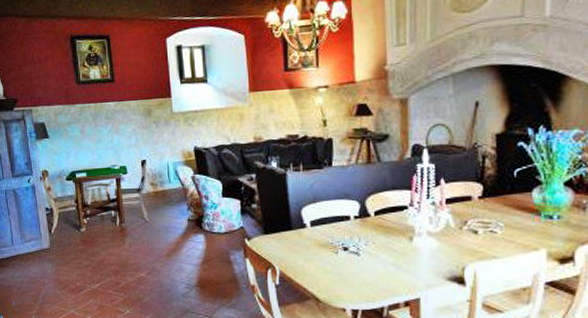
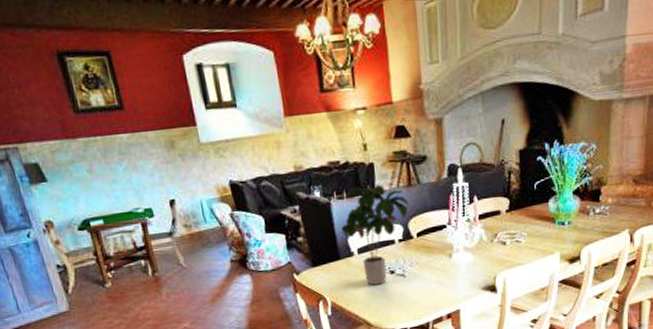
potted plant: none [295,160,367,260] -> present [341,185,409,286]

